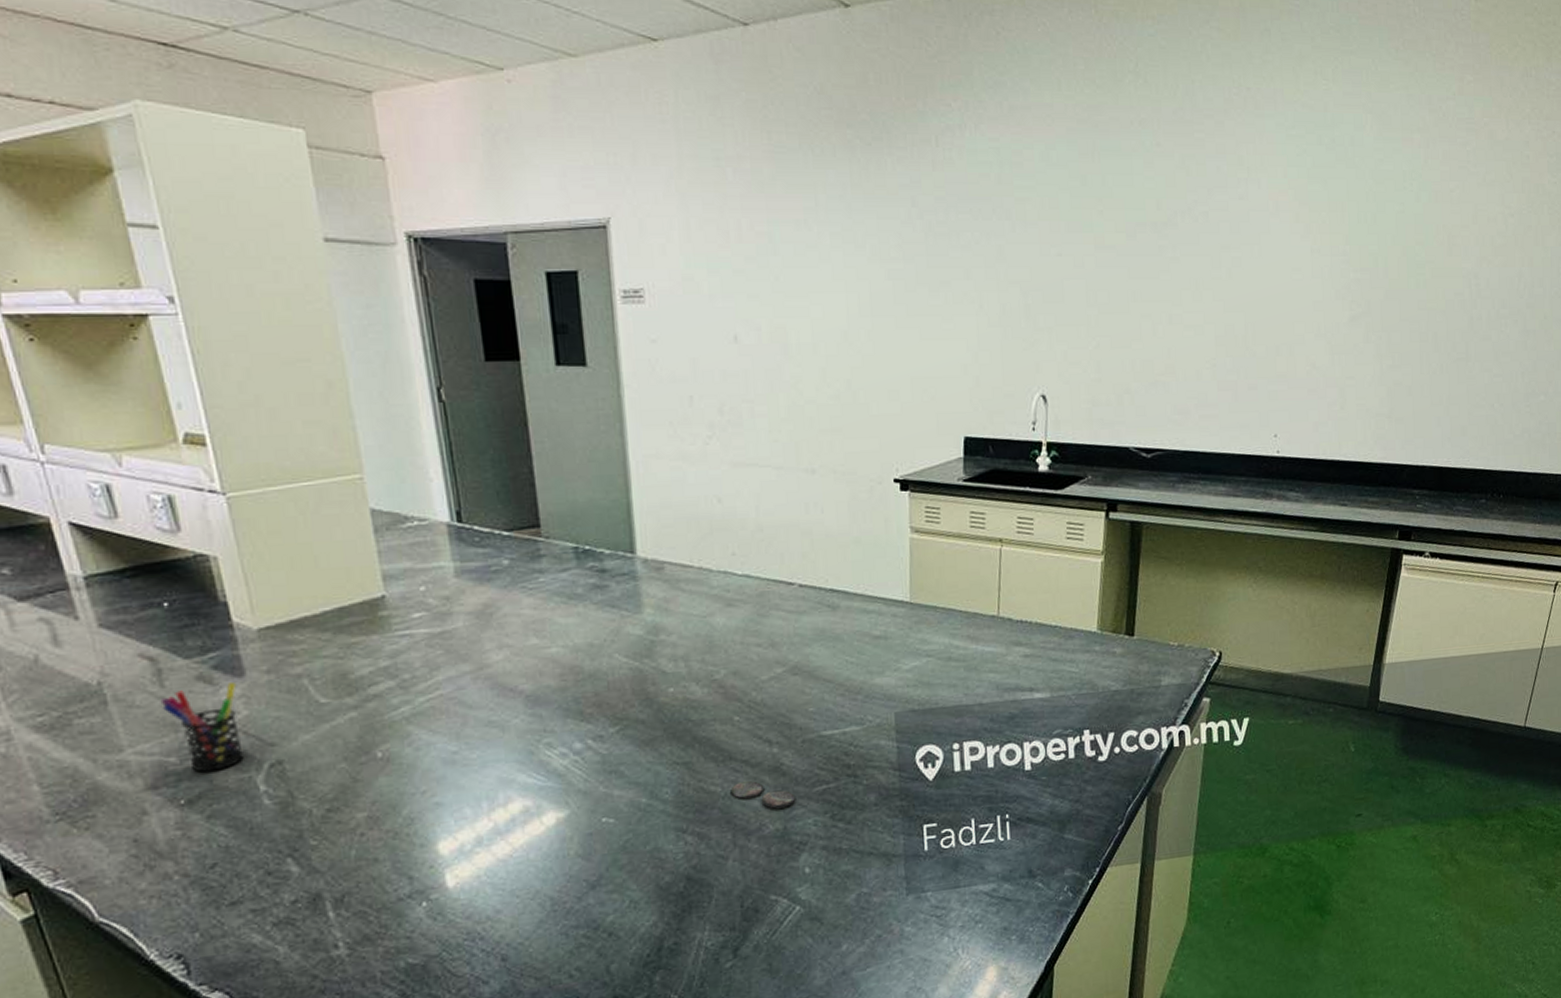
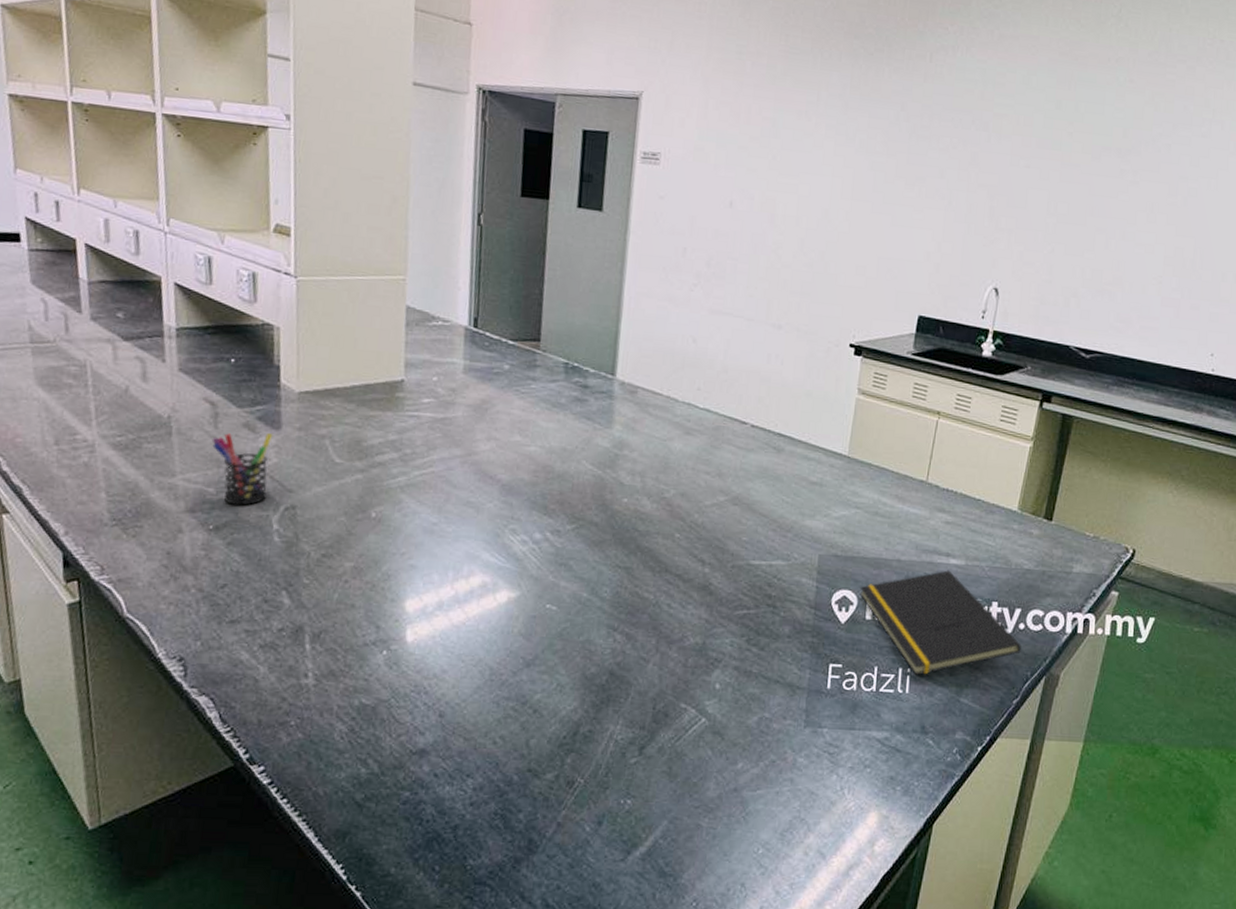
petri dish: present [730,781,796,809] -> none [661,594,718,624]
notepad: none [943,705,1119,821] -> present [860,570,1021,676]

